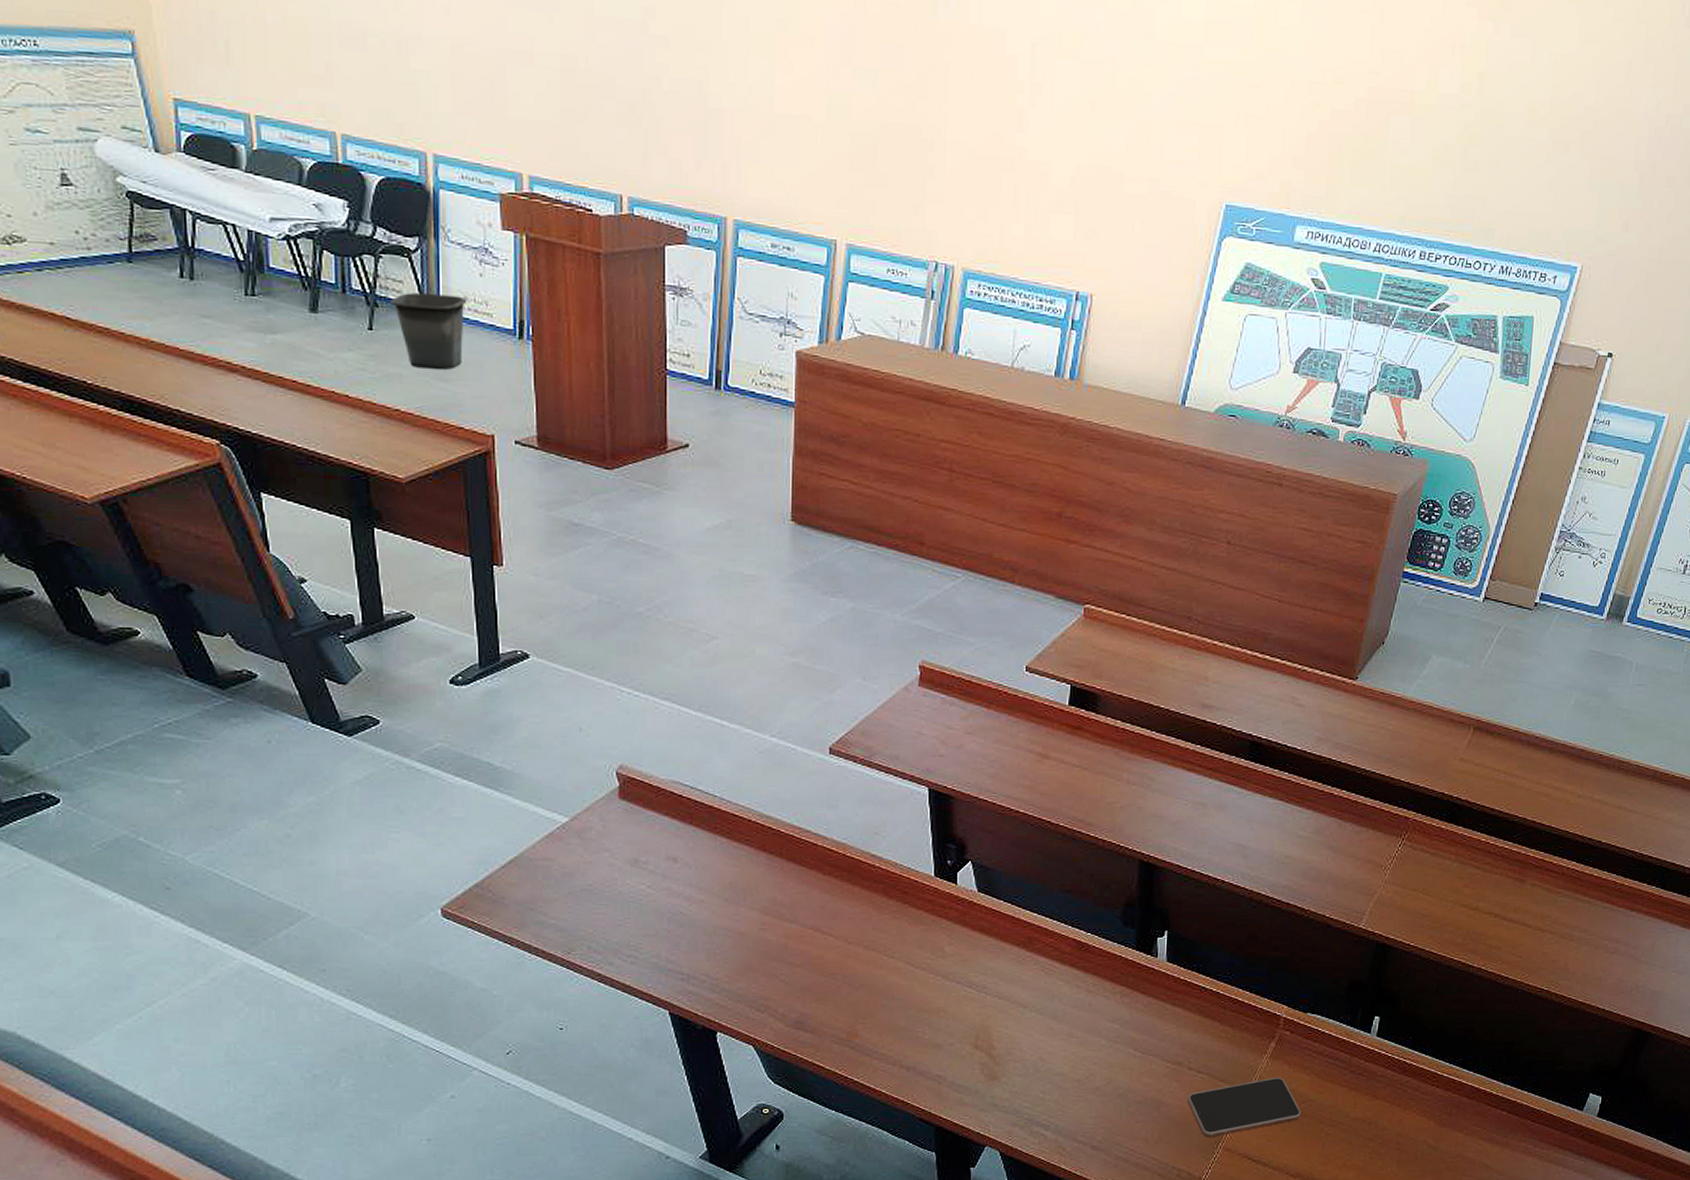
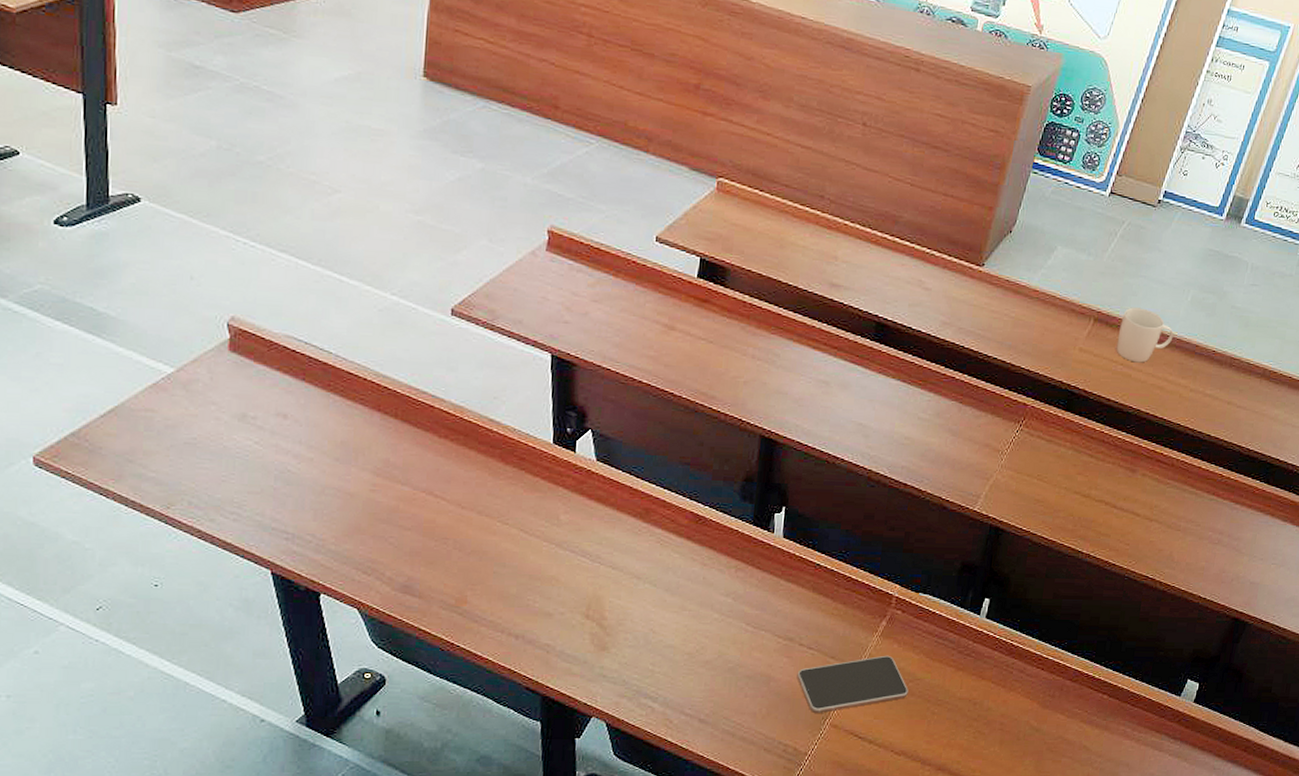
mug: none [1498,714,1558,770] -> present [1116,307,1174,363]

